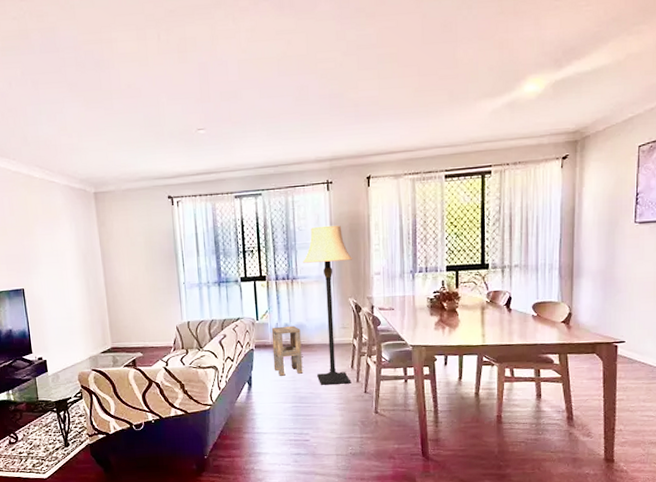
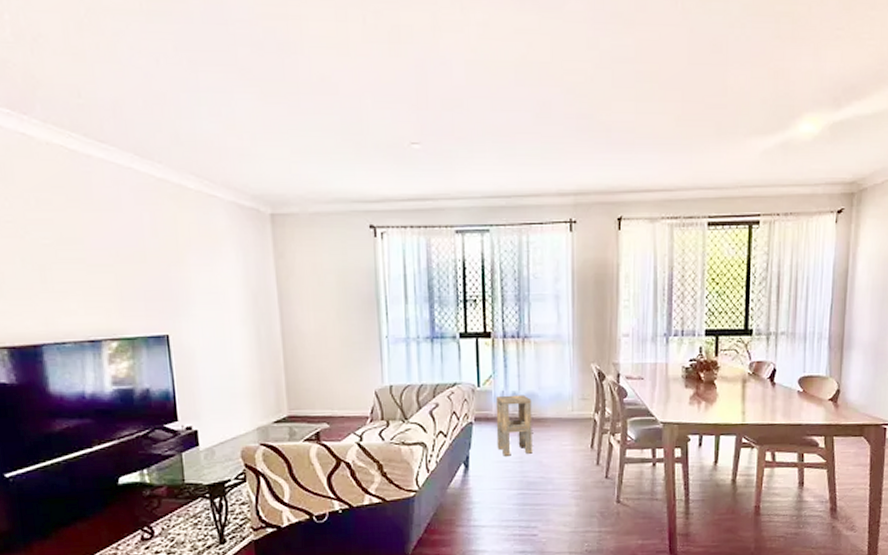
lamp: present [303,225,353,385] -> none [537,274,598,468]

